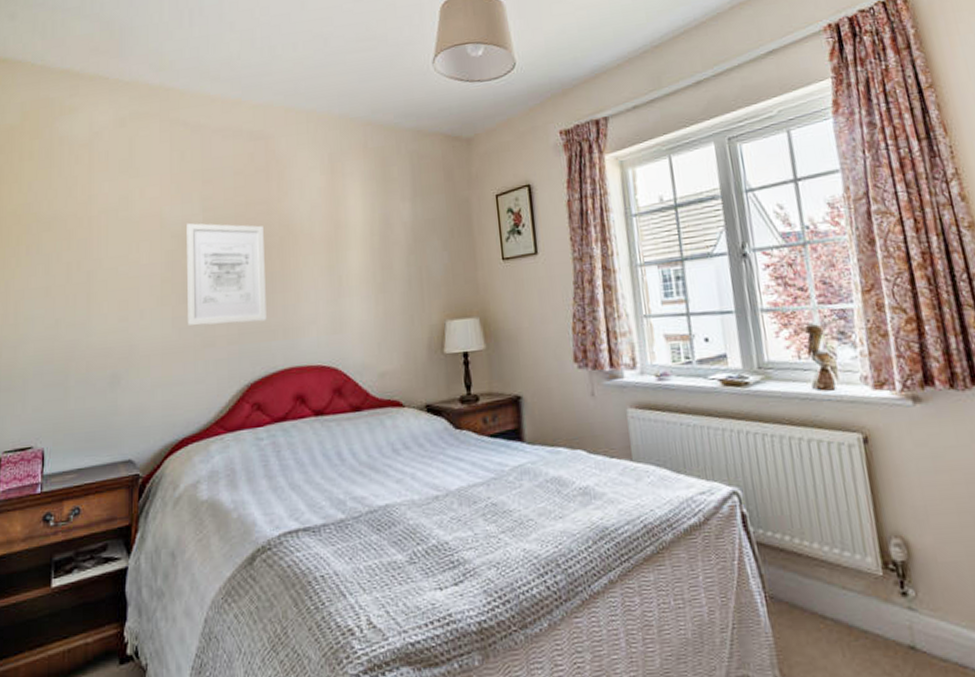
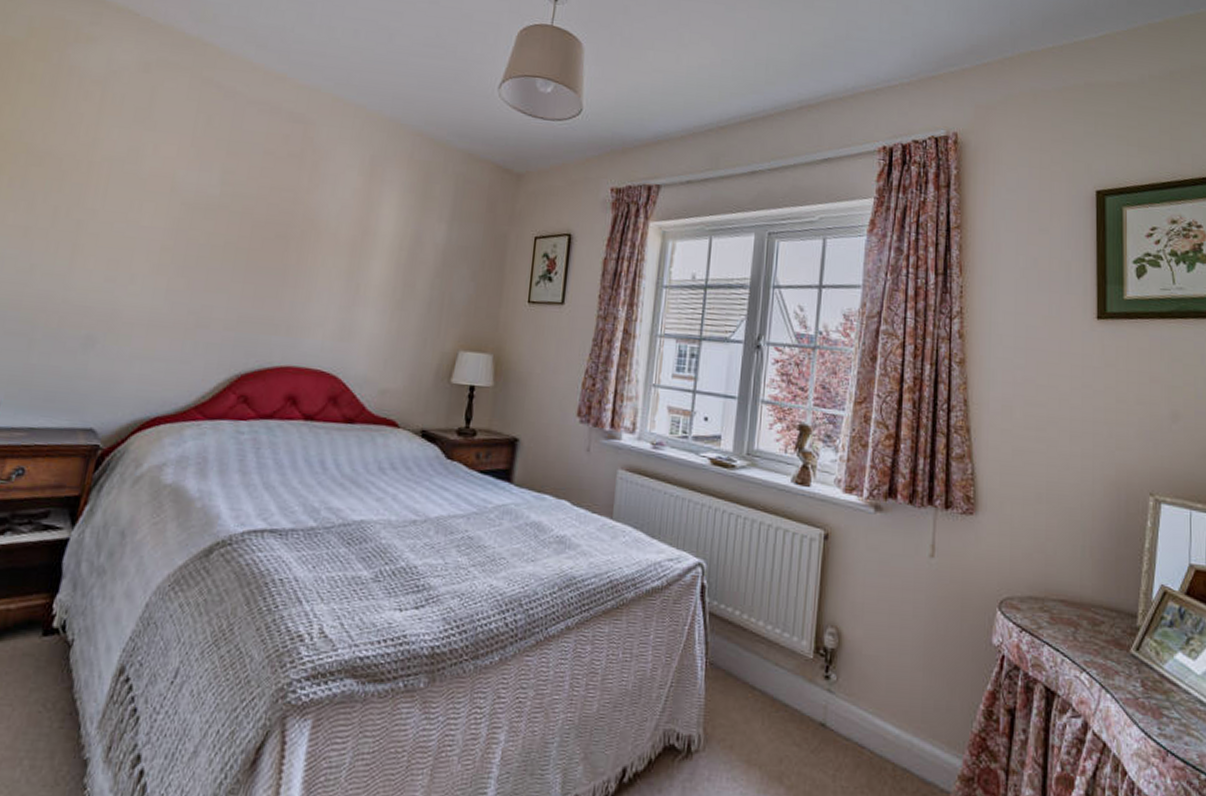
wall art: present [186,222,267,326] -> none [182,193,286,314]

